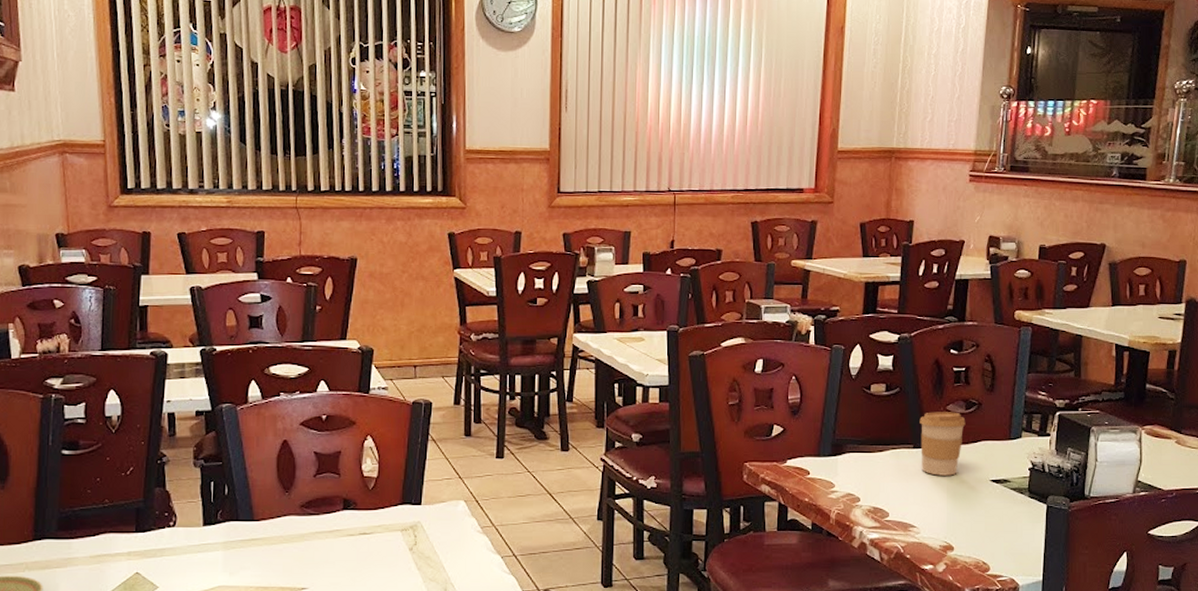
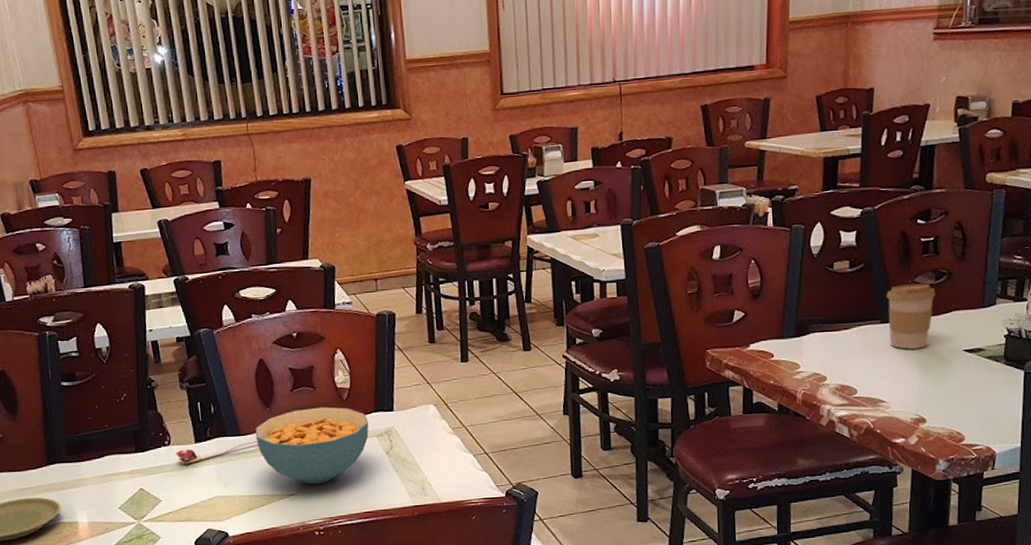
spoon: none [179,526,273,549] -> present [175,440,259,464]
cereal bowl: none [270,496,394,579] -> present [255,407,369,485]

